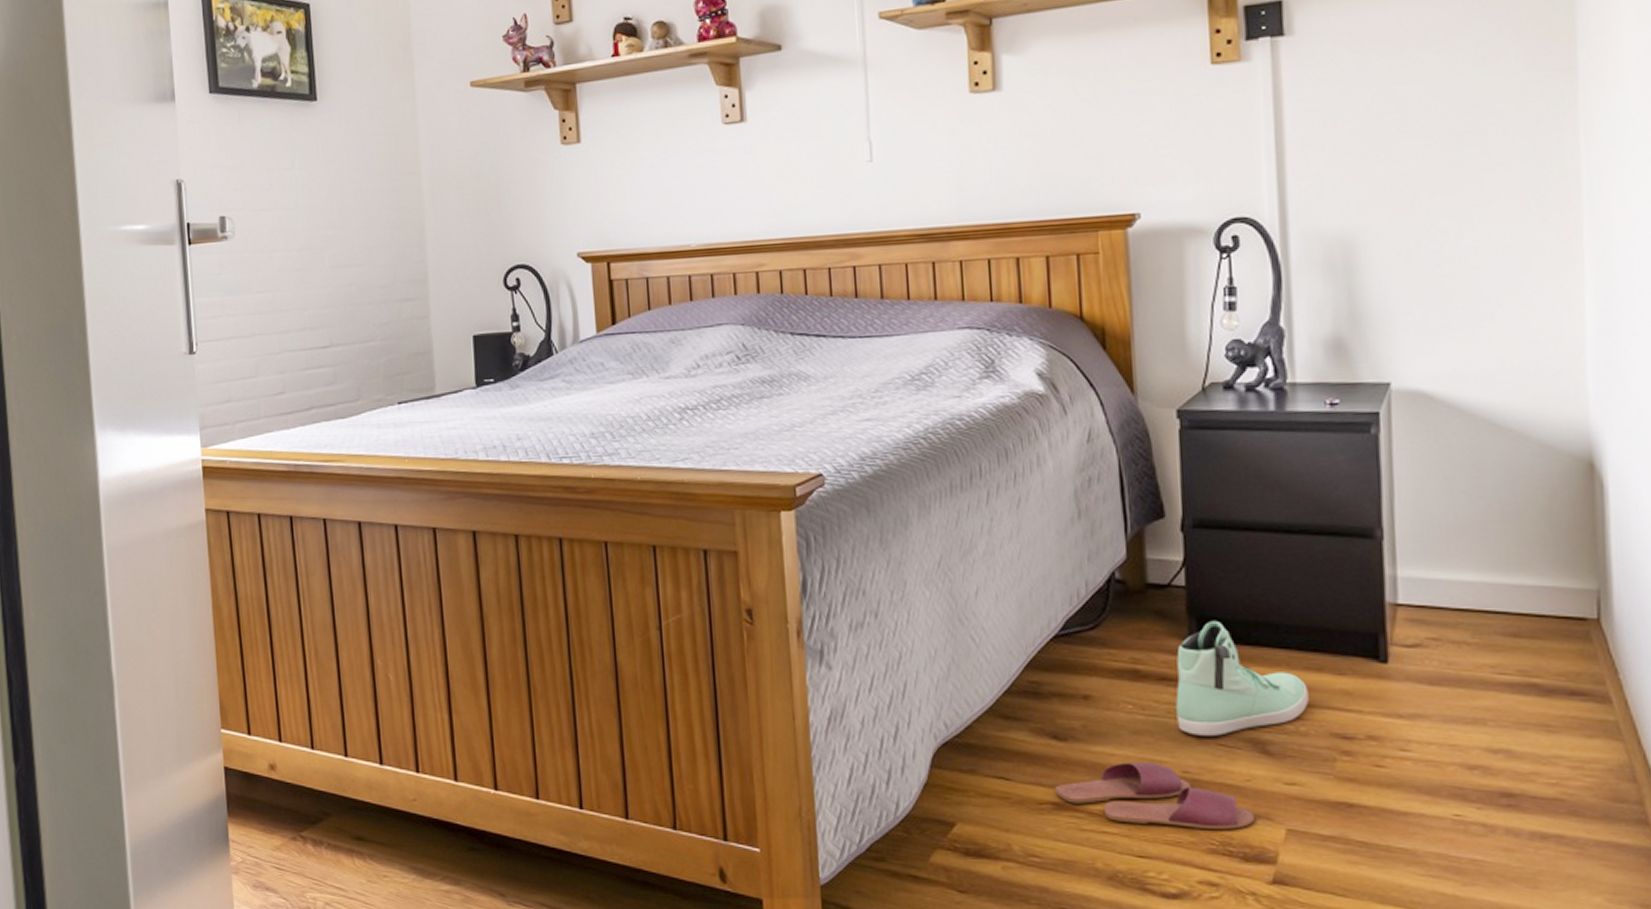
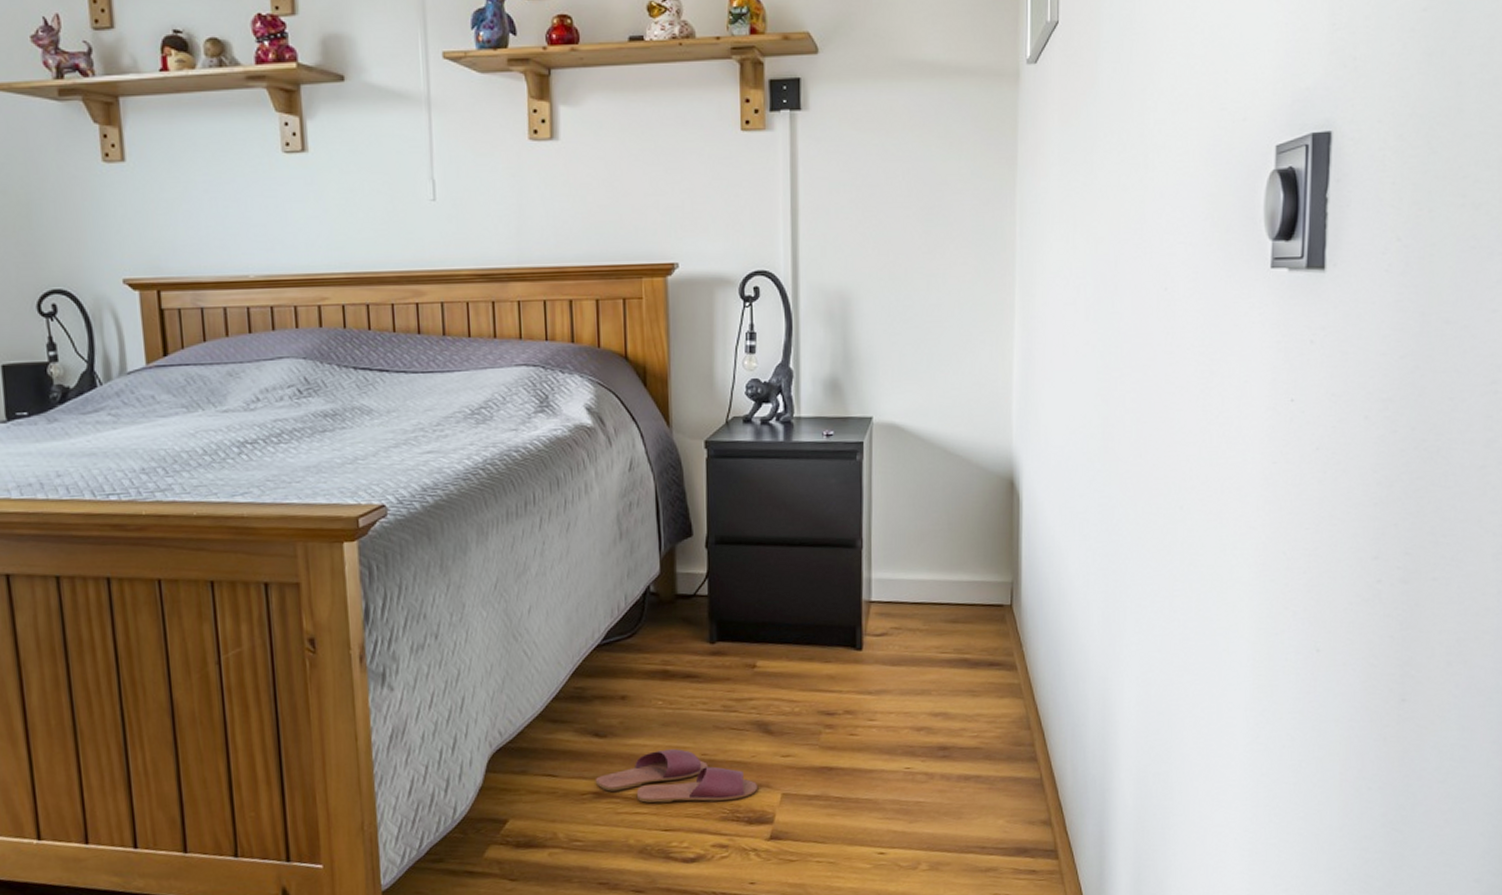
sneaker: present [1176,620,1309,737] -> none [698,623,802,724]

